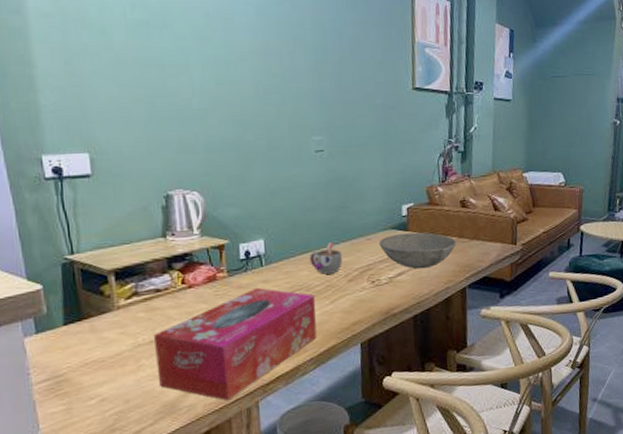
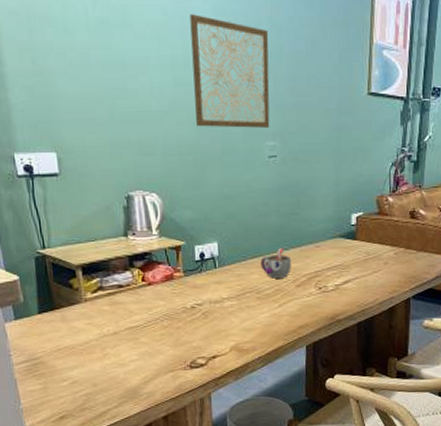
tissue box: present [153,287,317,401] -> none [116,288,265,391]
wall art: none [232,16,316,124] -> present [190,14,270,128]
bowl: present [379,232,456,269] -> none [327,241,403,278]

